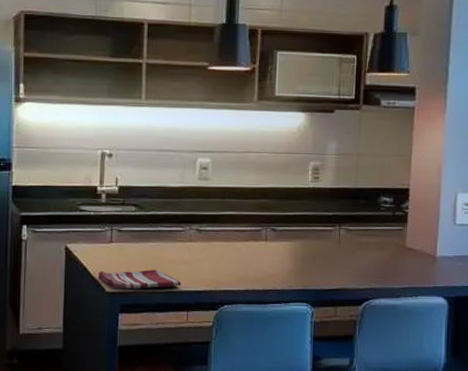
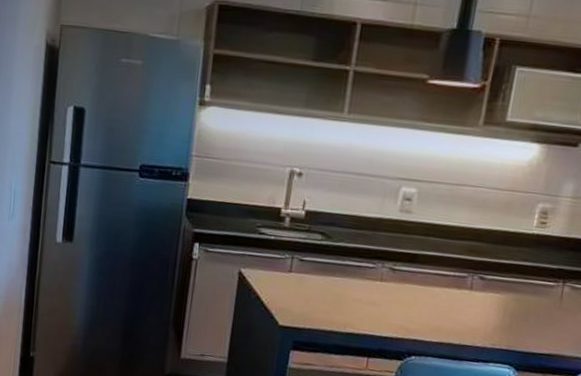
dish towel: present [98,270,181,290] -> none [272,301,365,330]

